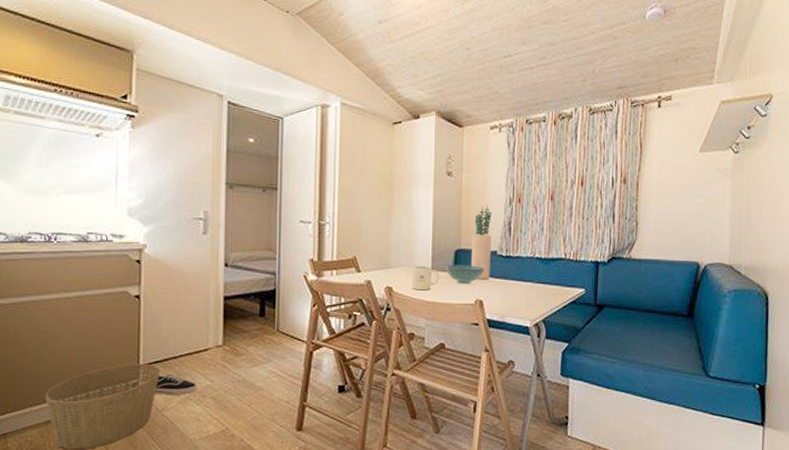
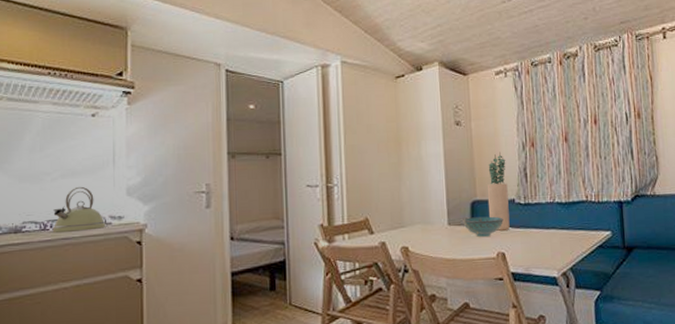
kettle: none [56,203,108,247] -> present [52,186,106,234]
mug: present [411,266,440,291] -> none [427,221,457,248]

